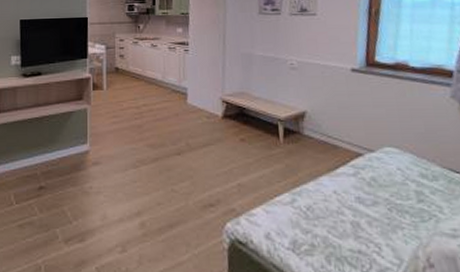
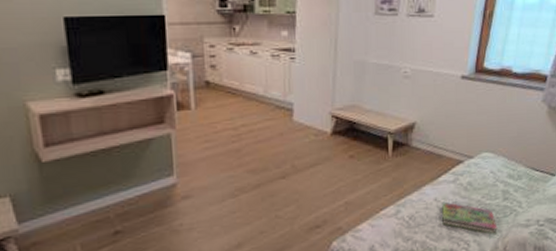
book: none [343,195,415,241] -> present [442,201,498,234]

